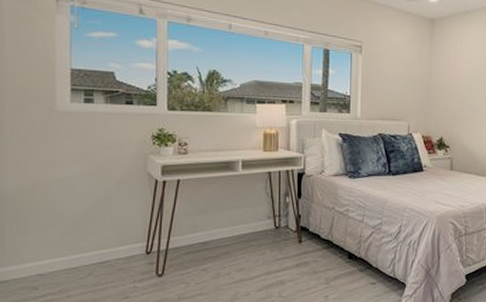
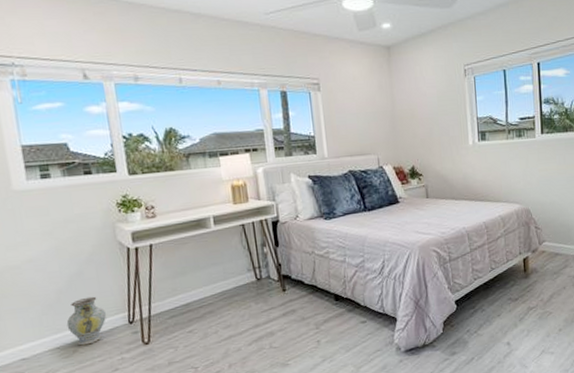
ceramic jug: none [86,222,126,269] -> present [66,296,107,346]

